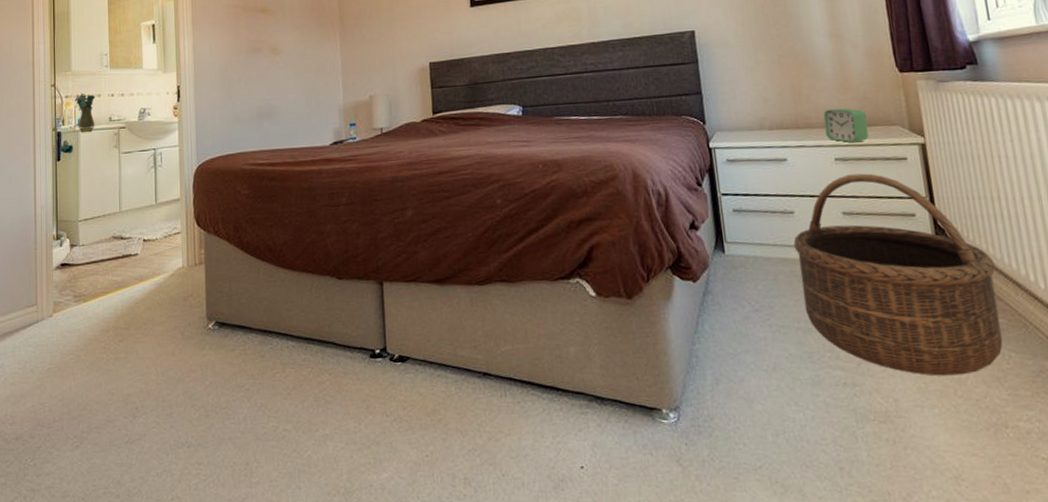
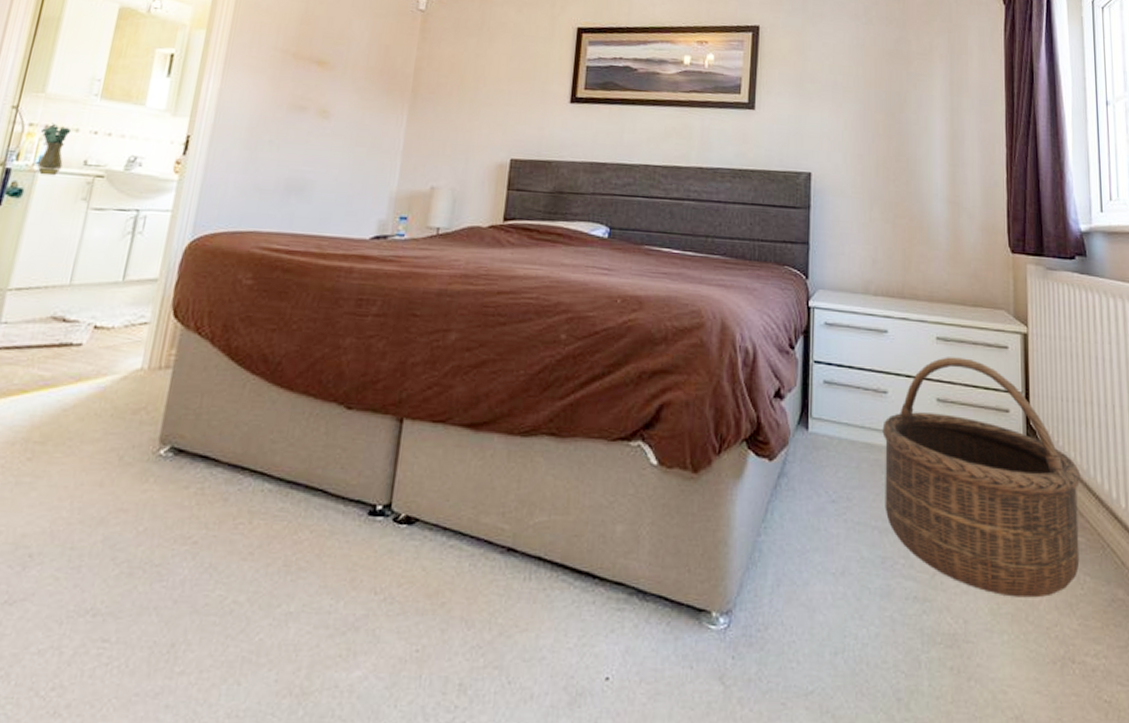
alarm clock: present [823,108,869,143] -> none [930,281,974,323]

